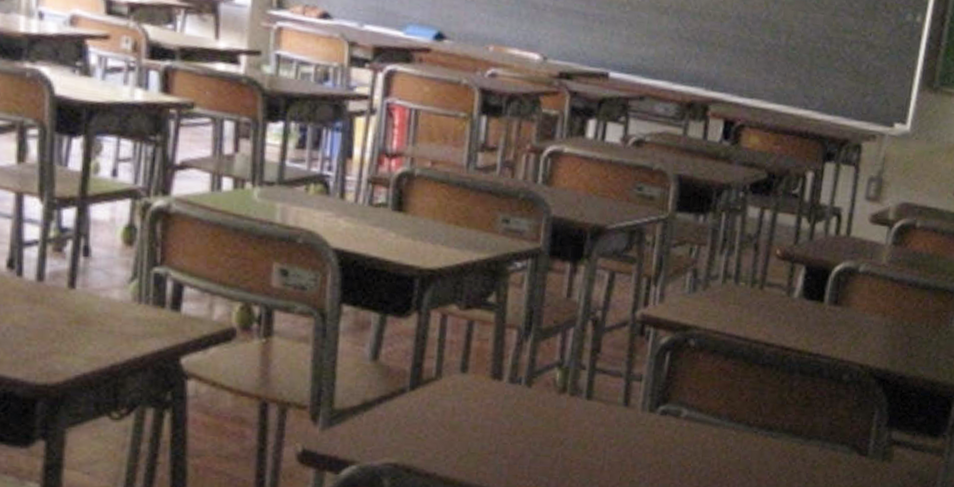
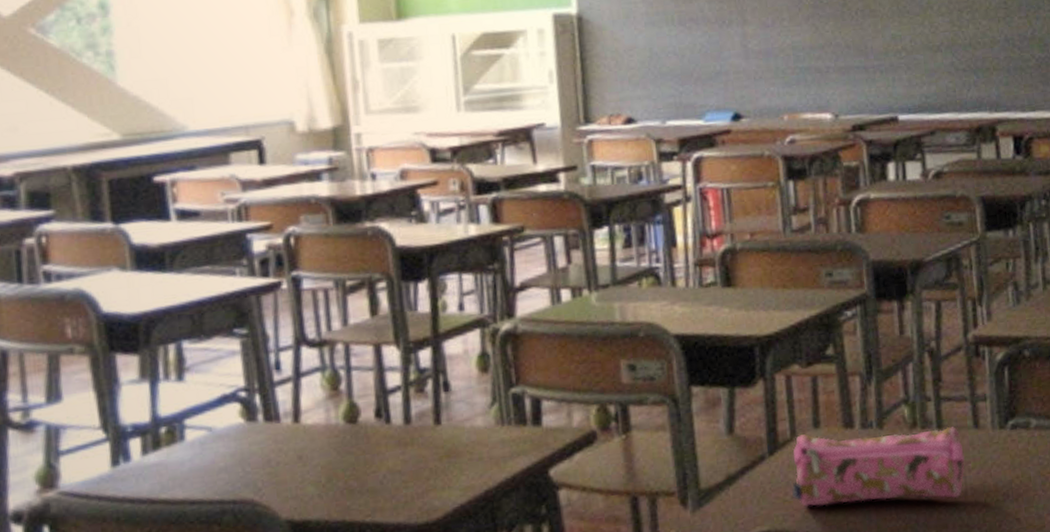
pencil case: none [427,376,609,471] -> present [792,426,965,507]

